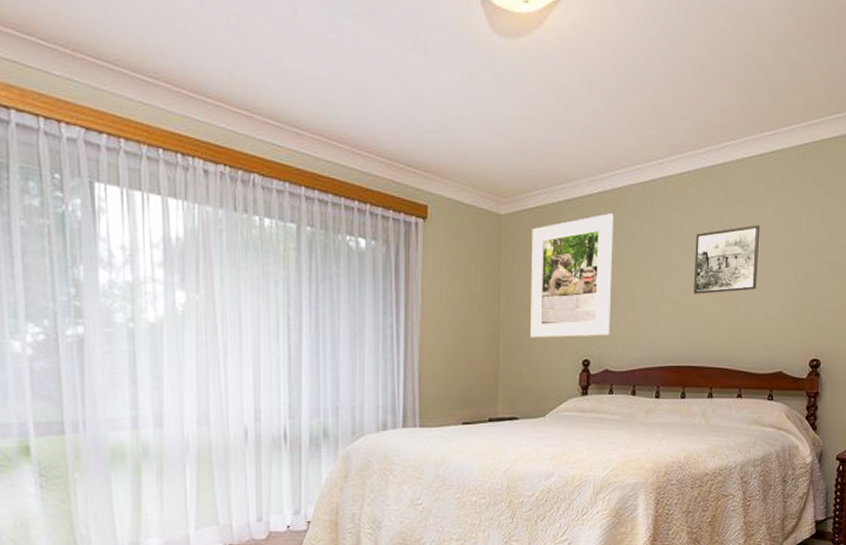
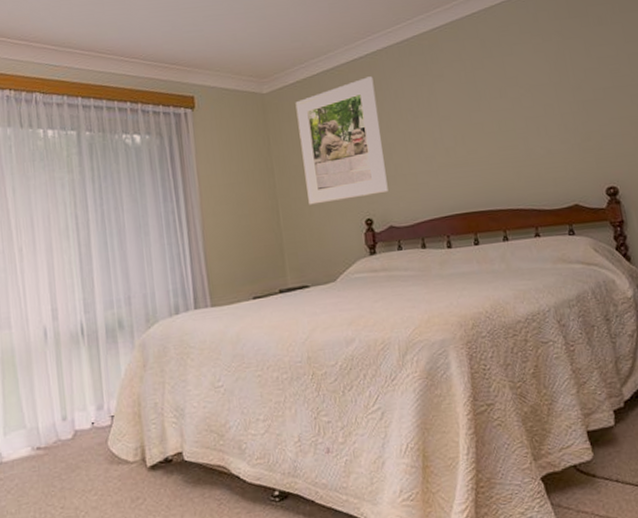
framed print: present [694,224,760,294] -> none [458,64,532,140]

